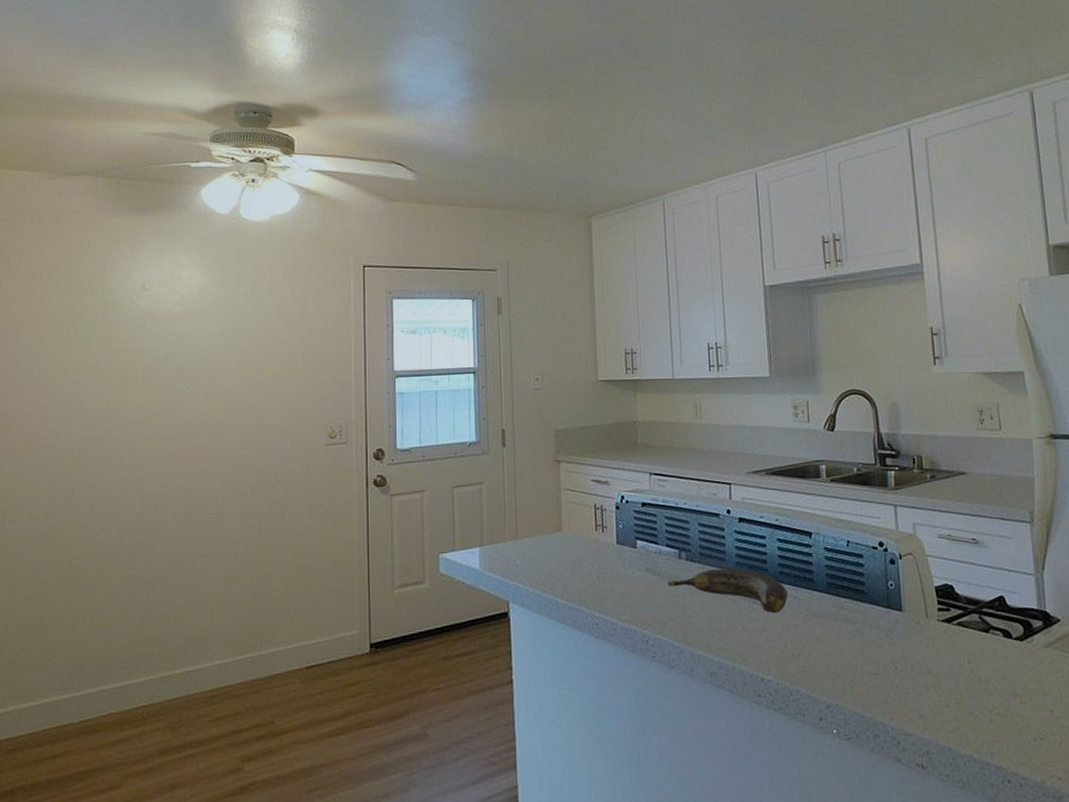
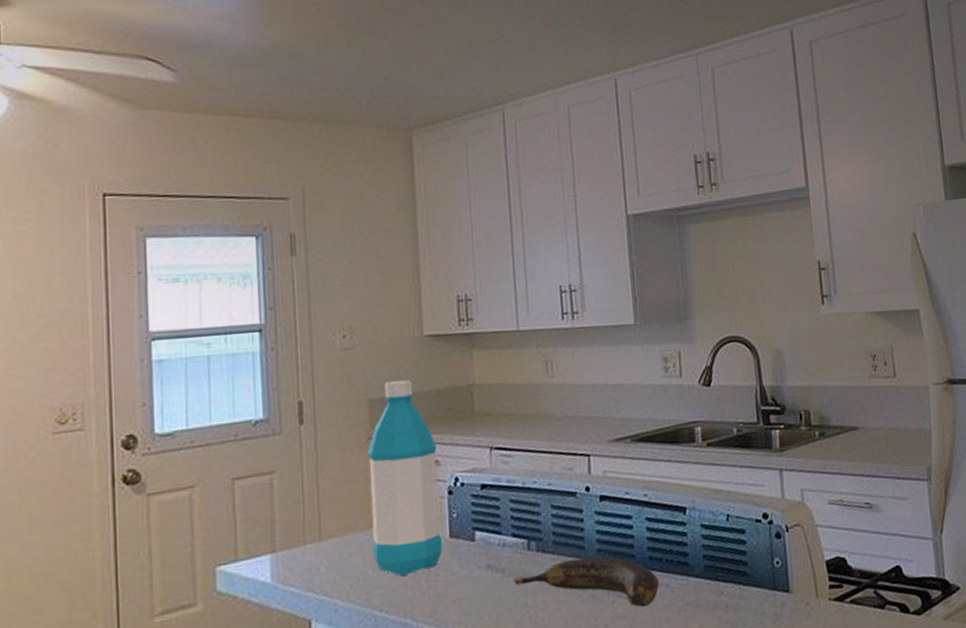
water bottle: none [554,415,611,573] -> present [368,380,442,577]

